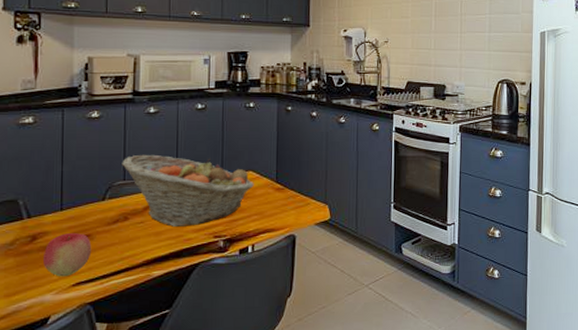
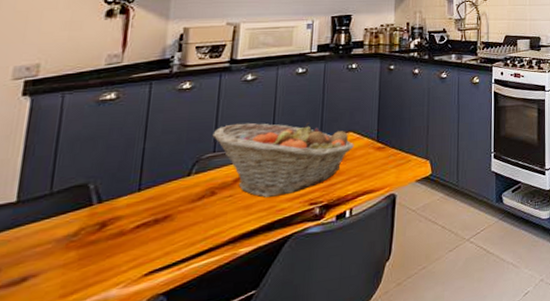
apple: present [43,233,92,277] -> none [111,214,172,267]

